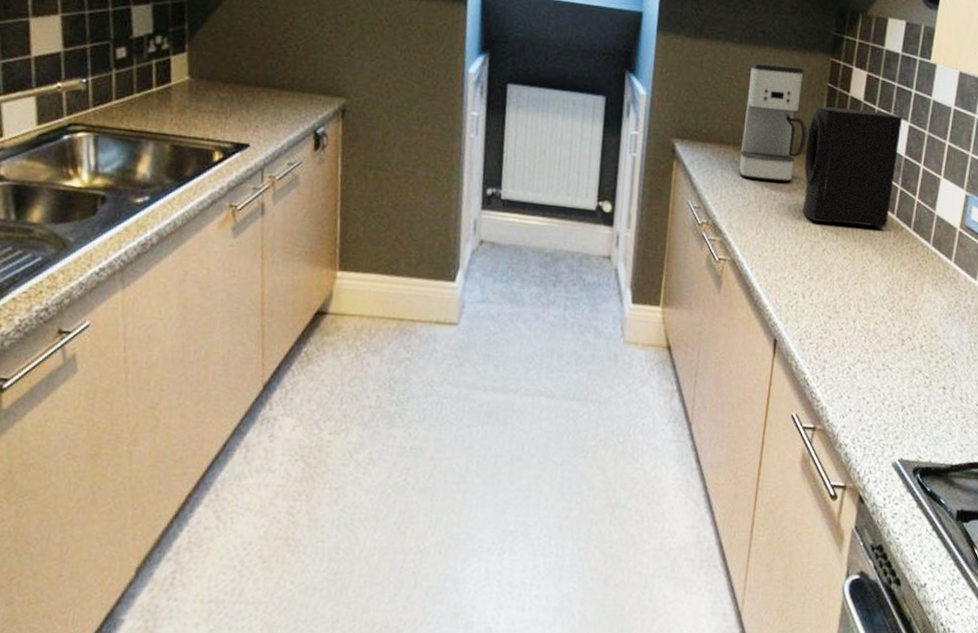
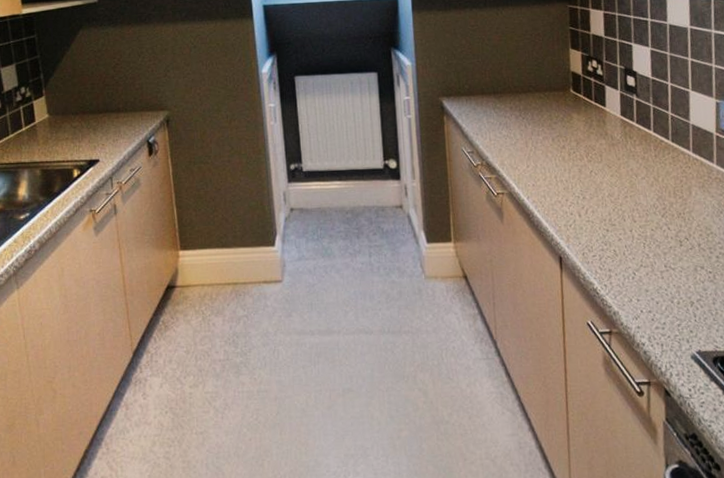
coffee maker: present [738,63,808,182] -> none [498,18,559,120]
speaker: present [803,105,902,228] -> none [558,42,647,148]

